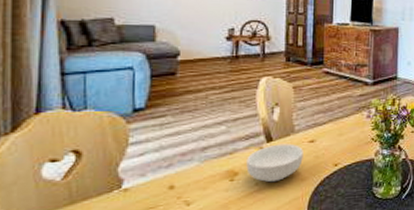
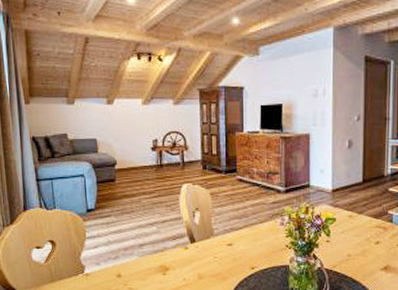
cereal bowl: present [246,143,303,183] -> none [175,245,223,279]

